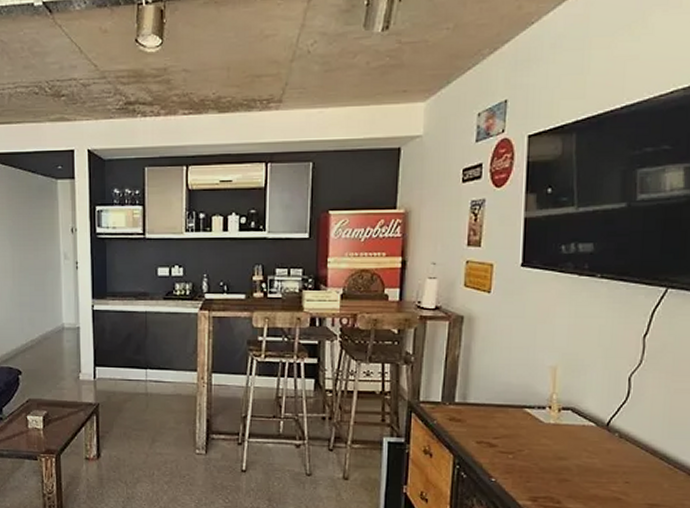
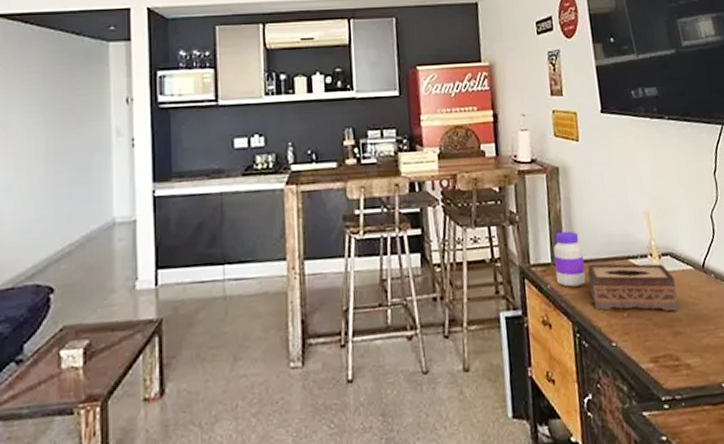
jar: none [443,375,475,425] -> present [554,231,586,287]
tissue box: none [477,408,573,461] -> present [587,263,679,312]

